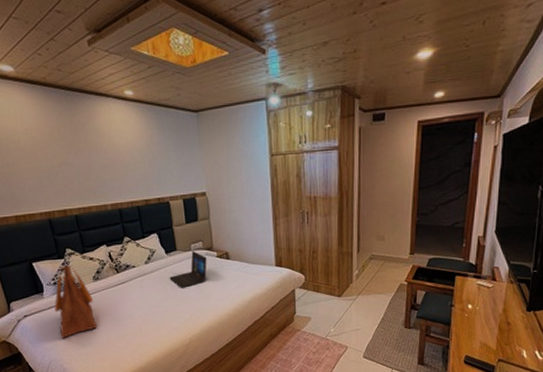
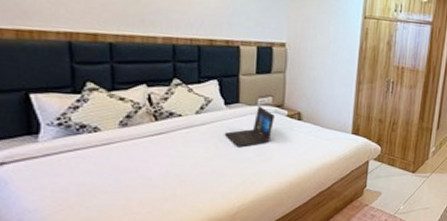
tote bag: present [54,265,98,338] -> none [52,103,114,197]

